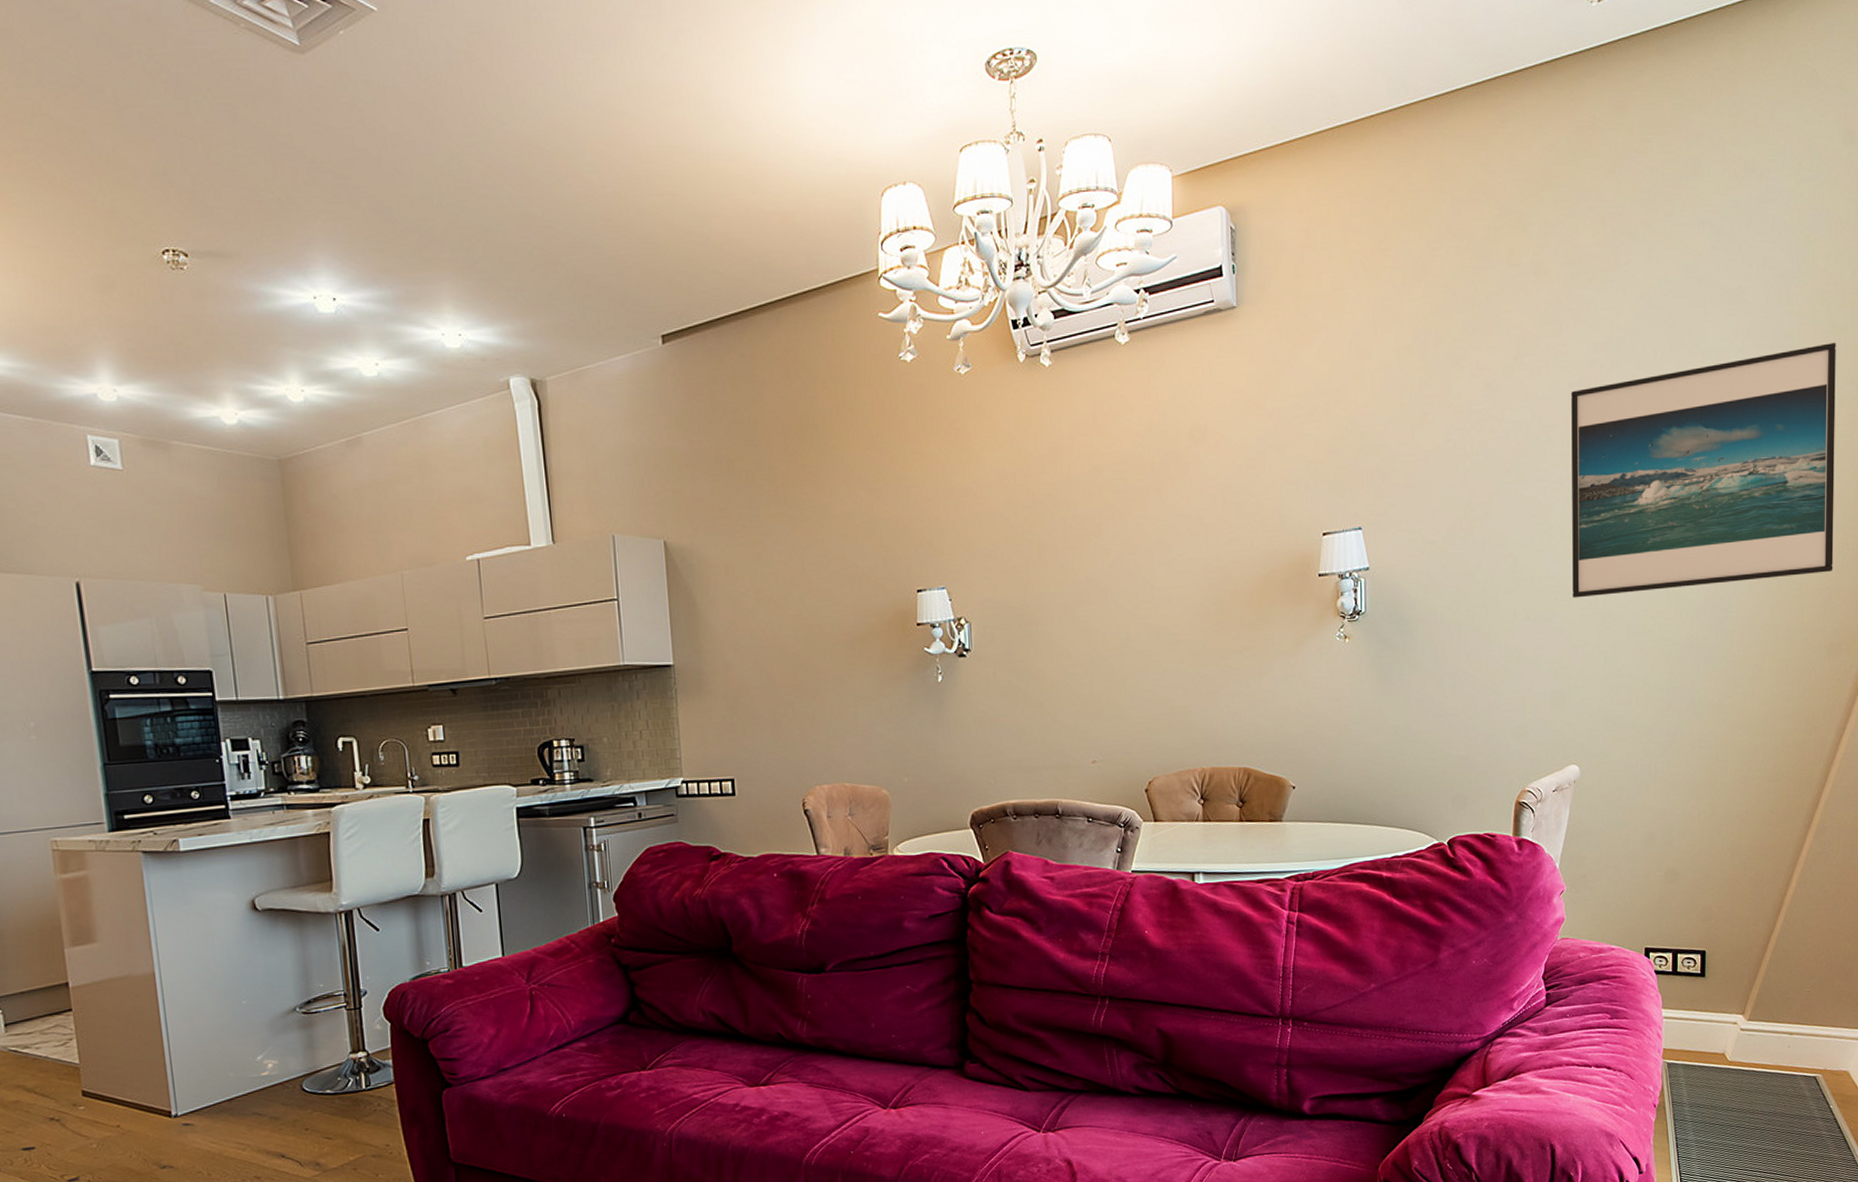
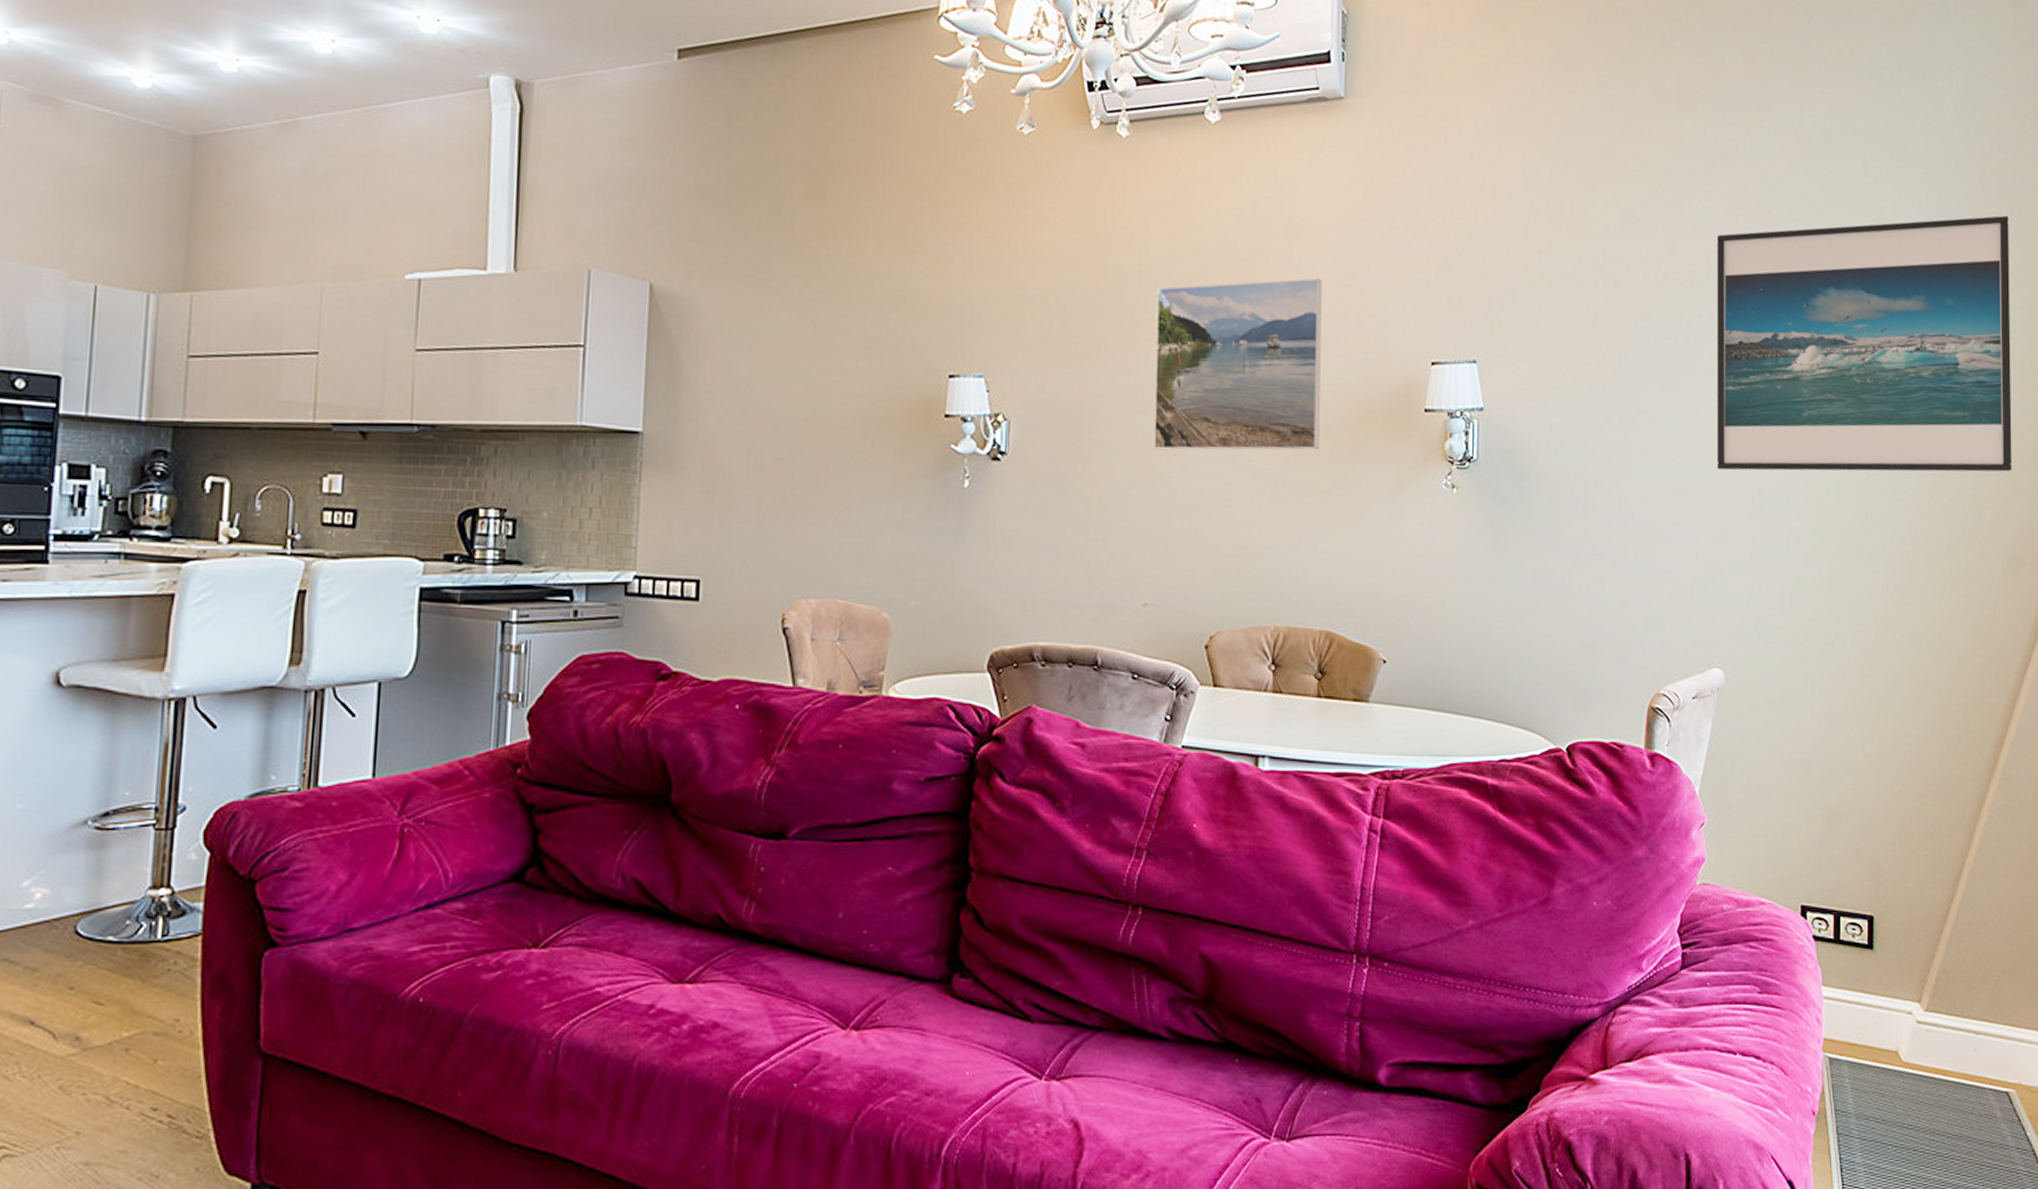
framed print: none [1085,471,1230,634] -> present [1153,278,1322,451]

